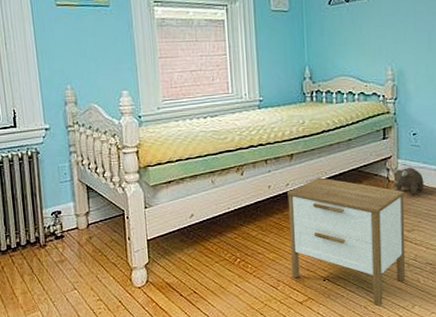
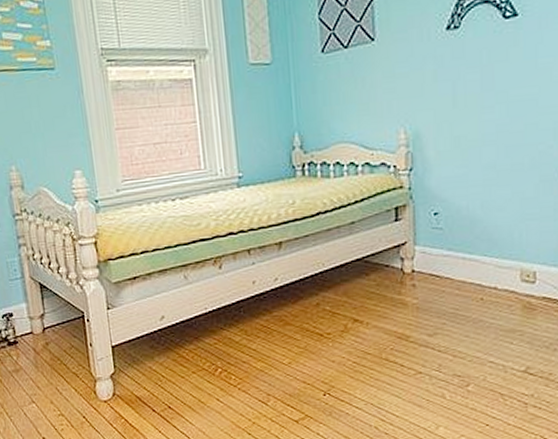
nightstand: present [287,177,406,307] -> none [276,270,427,427]
plush toy: present [391,168,424,195] -> none [405,256,450,290]

